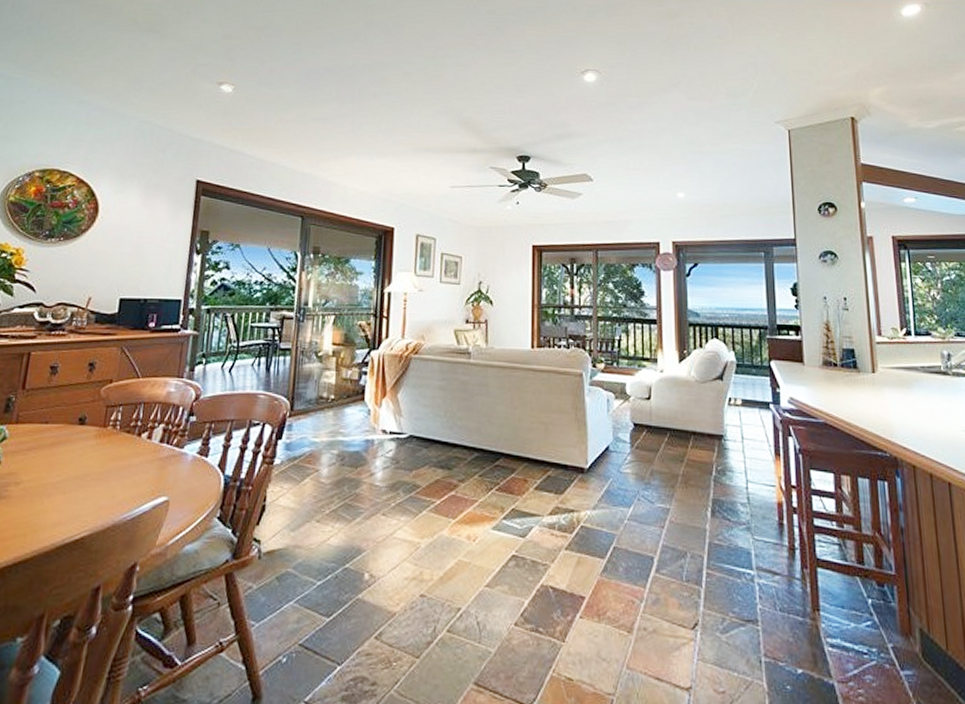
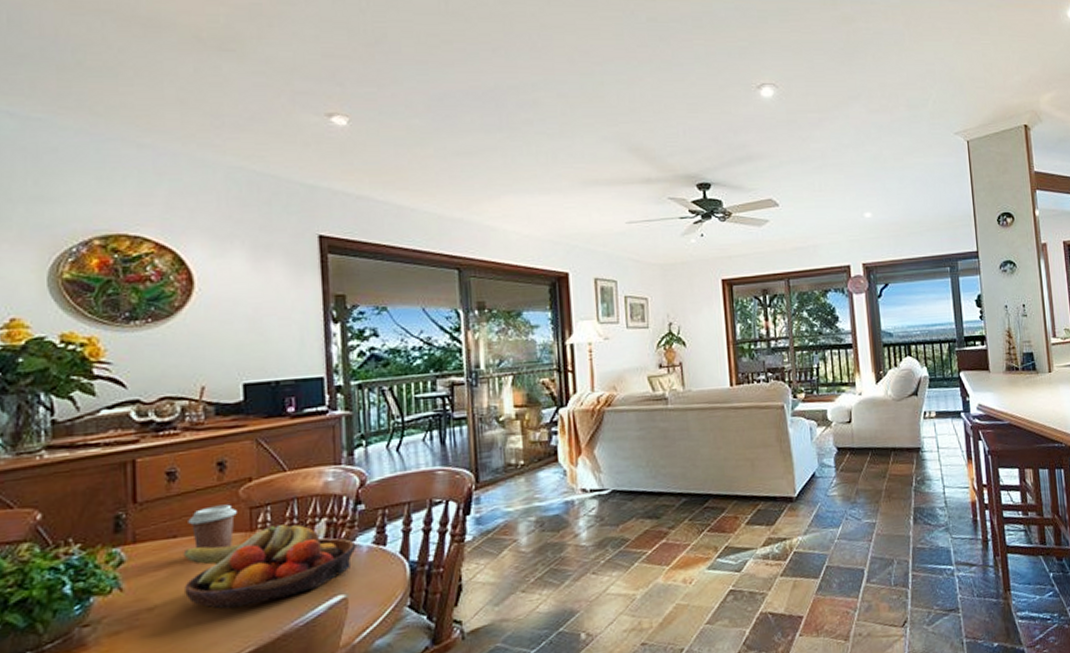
fruit bowl: none [45,425,184,495] -> present [183,524,356,609]
coffee cup: none [58,400,96,439] -> present [188,504,237,549]

